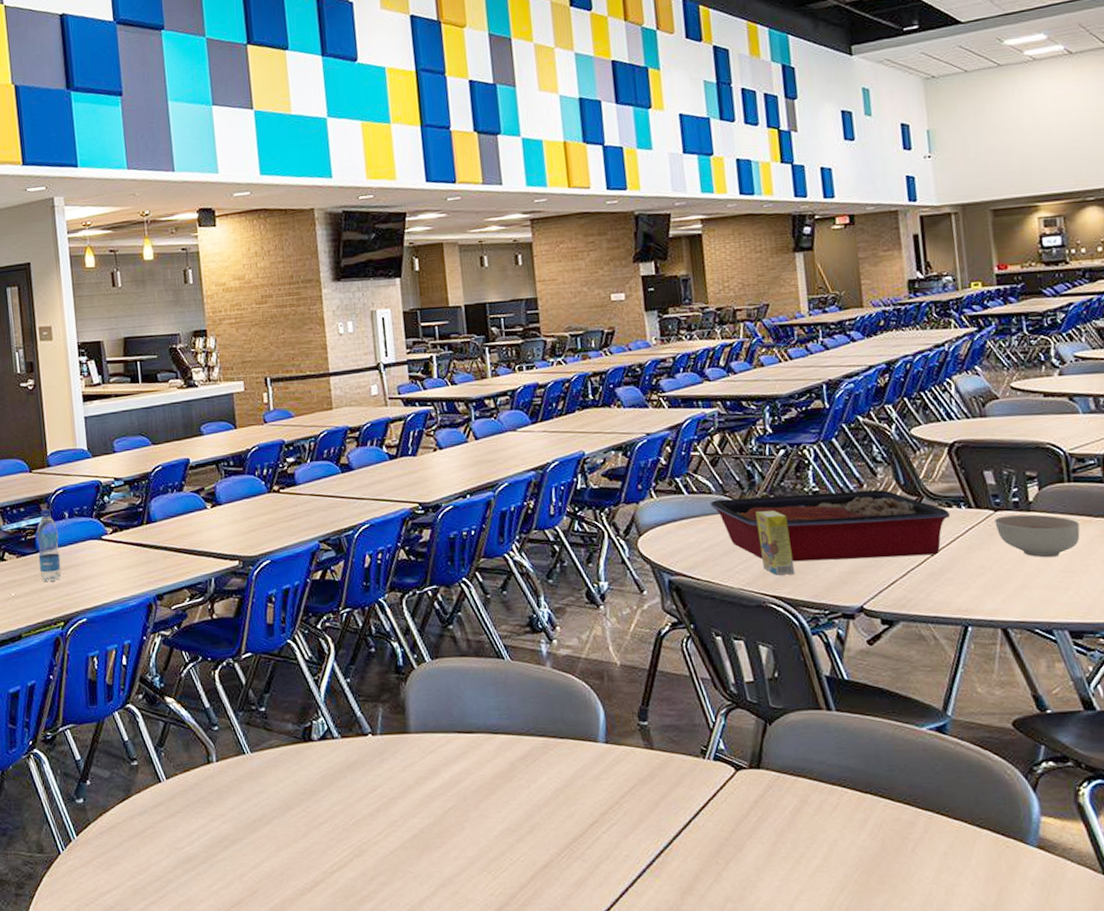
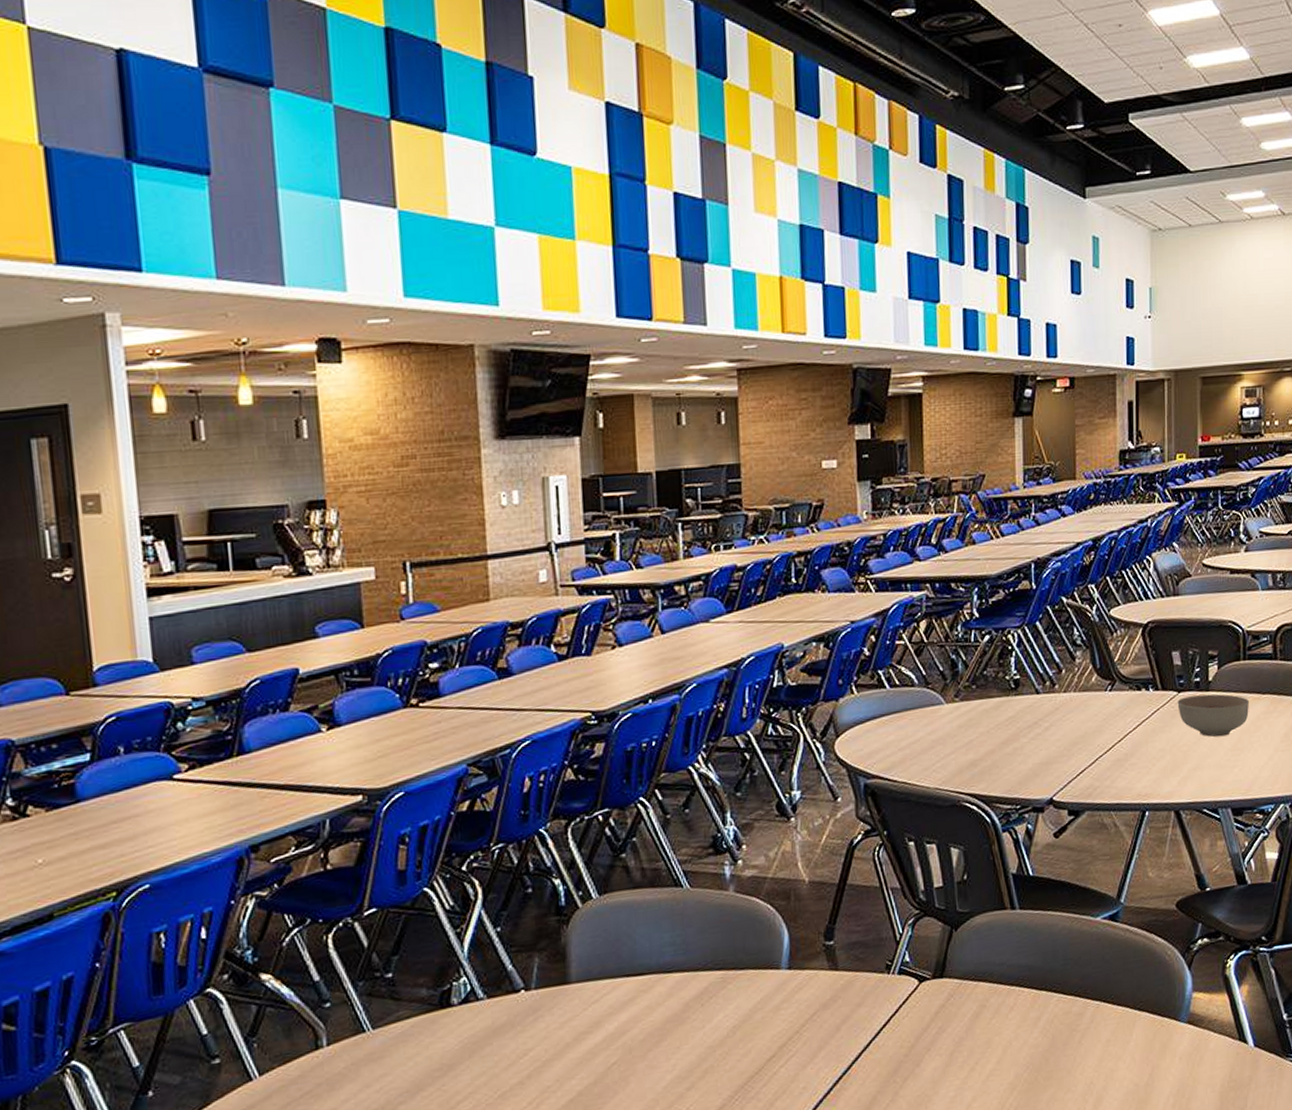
bottle: present [37,509,62,583] -> none [76,743,114,842]
tray: present [711,489,951,562] -> none [912,674,1139,756]
juice box: present [755,510,795,575] -> none [957,702,991,772]

